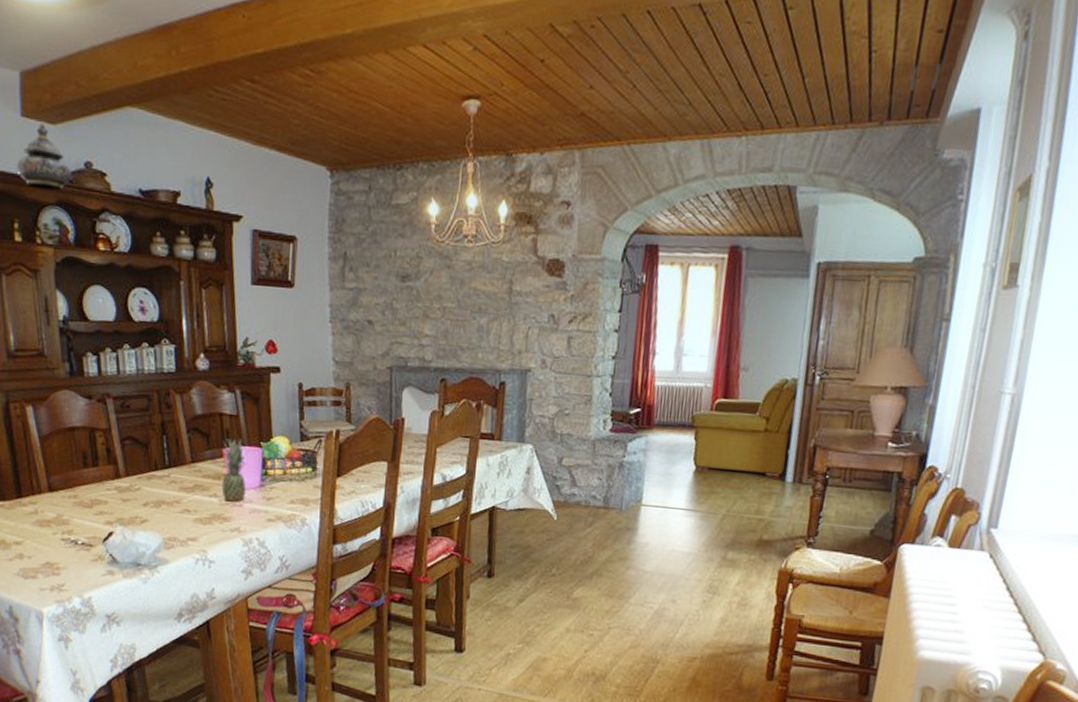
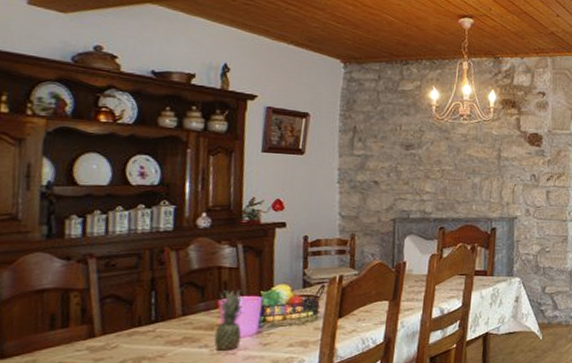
decorative jar: present [16,123,71,191] -> none [13,11,78,69]

